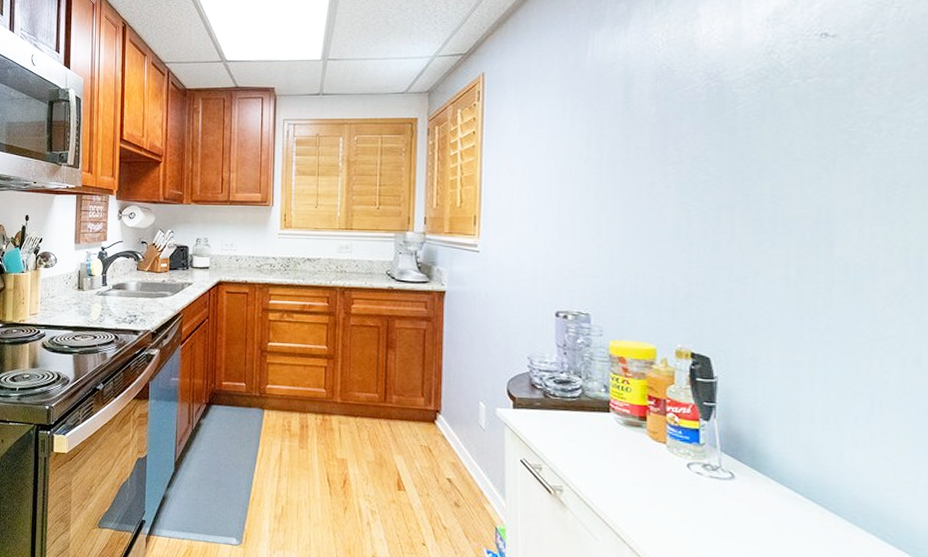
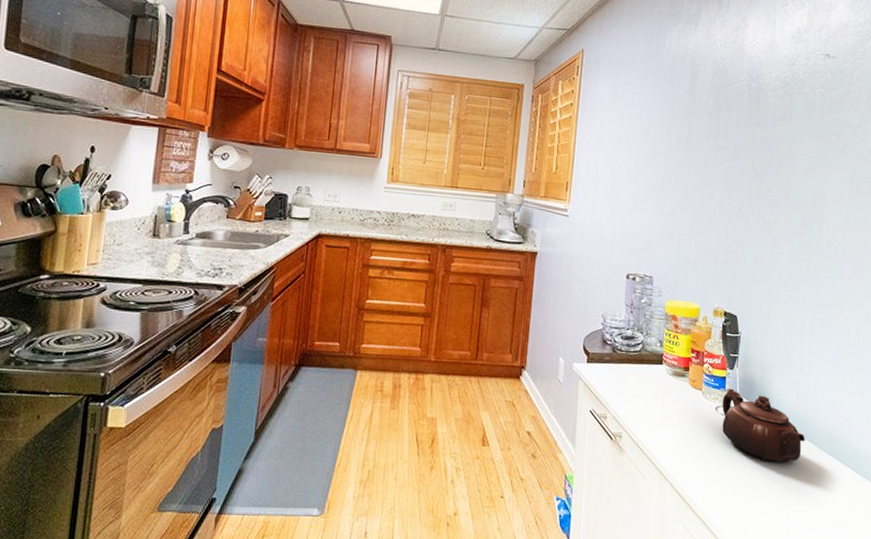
teapot: none [696,442,827,536] -> present [722,388,806,463]

